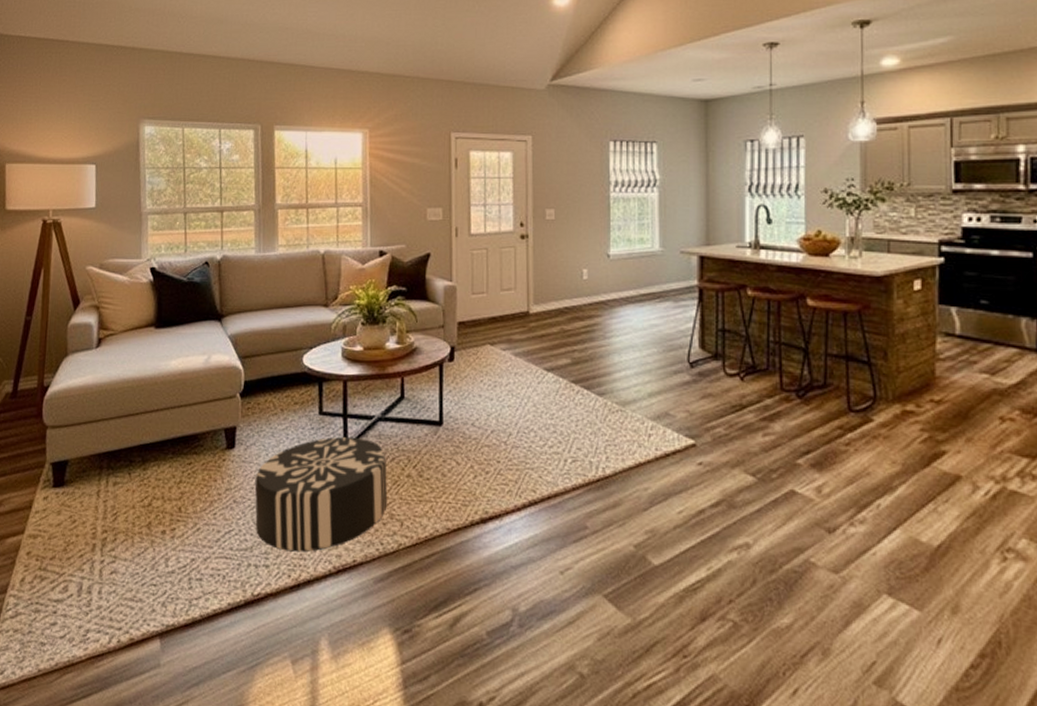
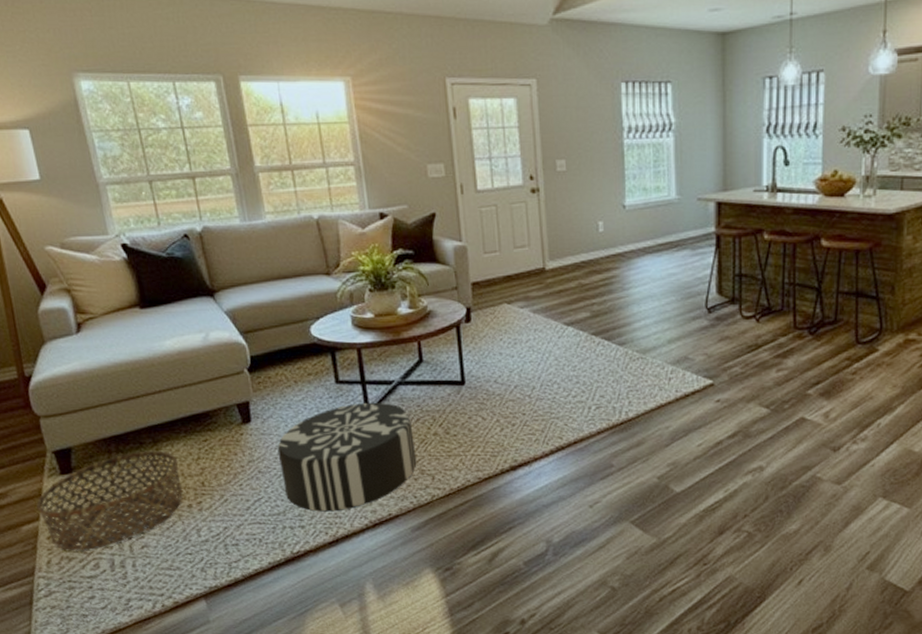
basket: none [23,469,161,571] -> present [36,450,183,551]

